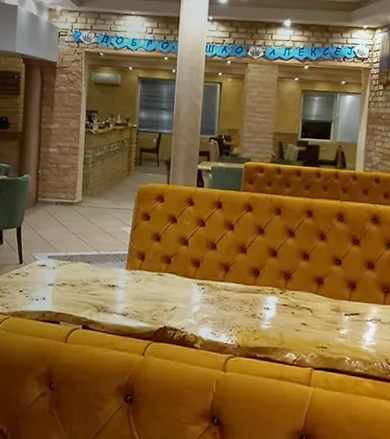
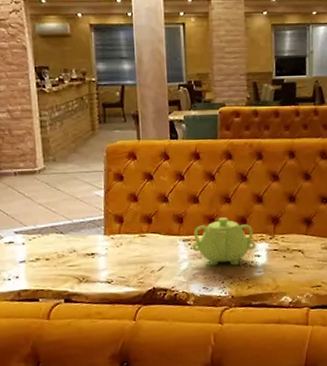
teapot: none [205,266,267,315] -> present [192,217,256,267]

